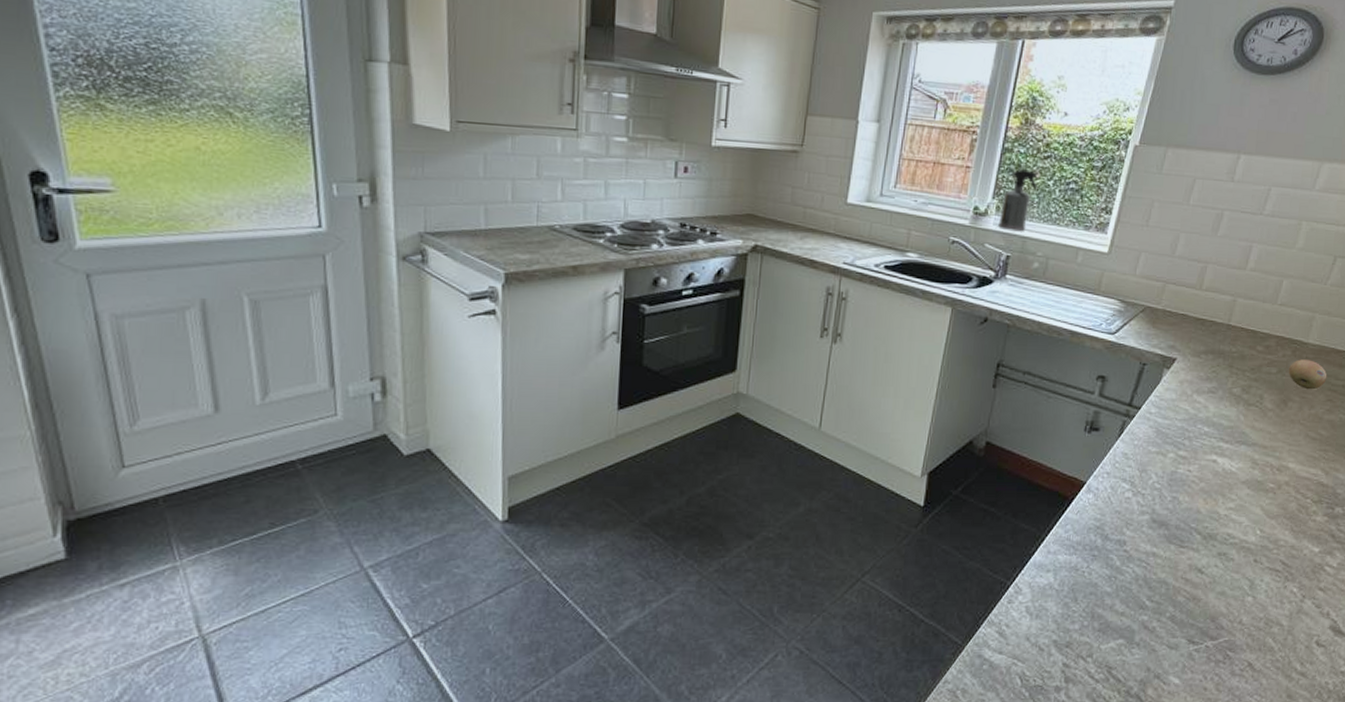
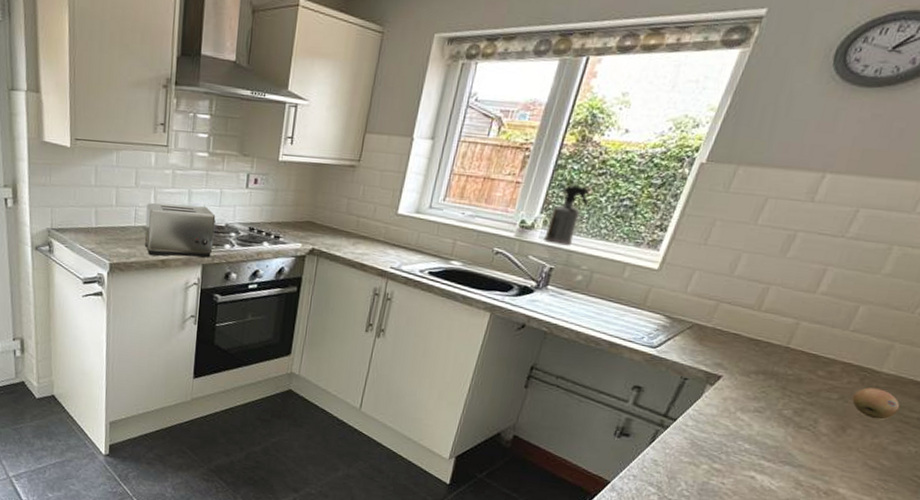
toaster: none [550,197,639,262] -> present [144,203,216,258]

